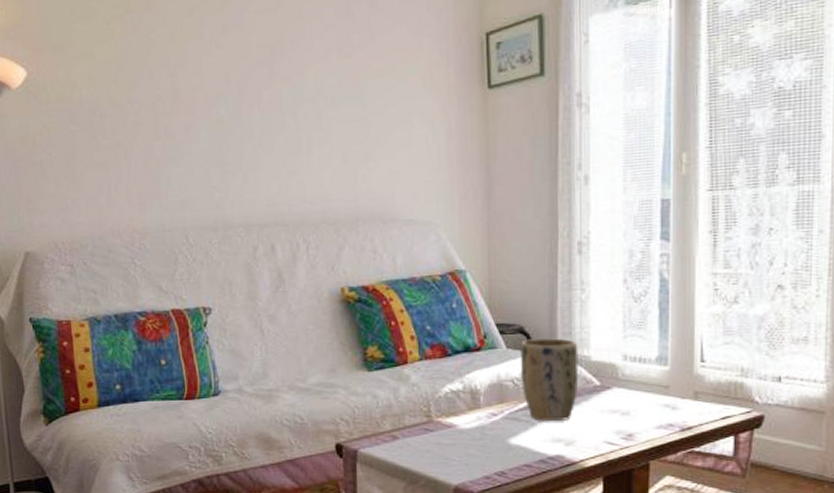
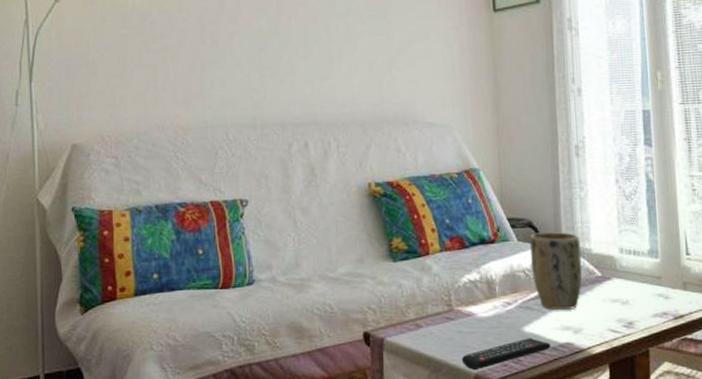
remote control: none [440,450,540,482] -> present [461,338,551,370]

